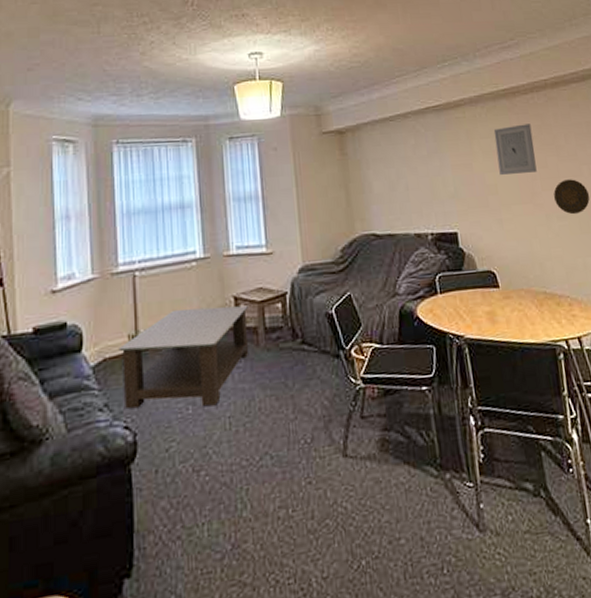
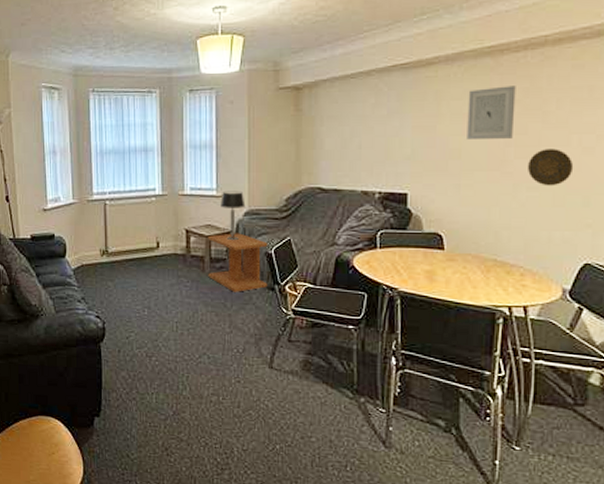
coffee table: present [118,305,249,410] -> none [92,234,197,312]
side table: none [260,293,332,367] -> present [208,233,268,292]
table lamp: none [271,245,300,305] -> present [221,191,246,241]

